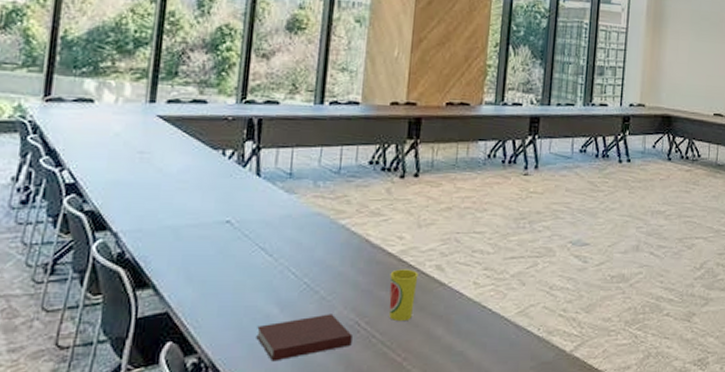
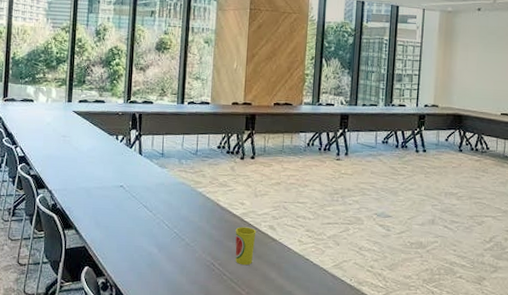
notebook: present [256,314,352,362] -> none [143,255,209,286]

